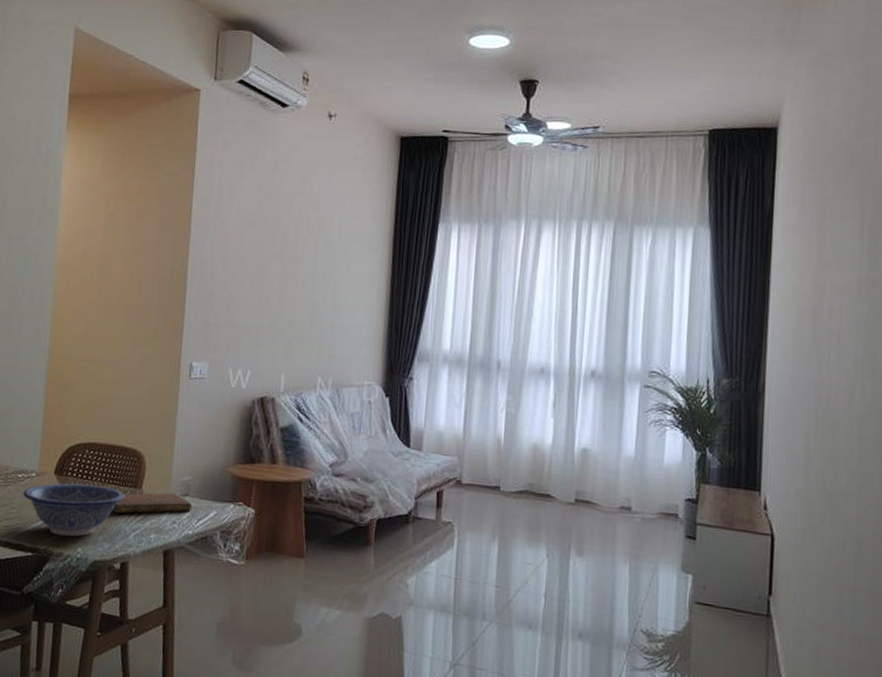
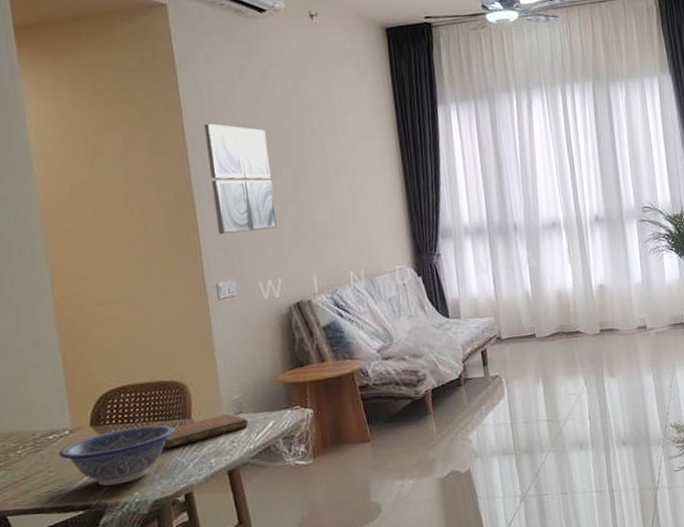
wall art: none [202,206,265,320] -> present [204,123,277,234]

